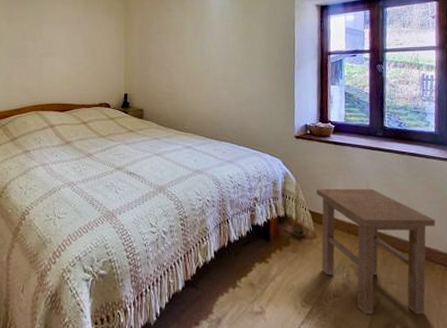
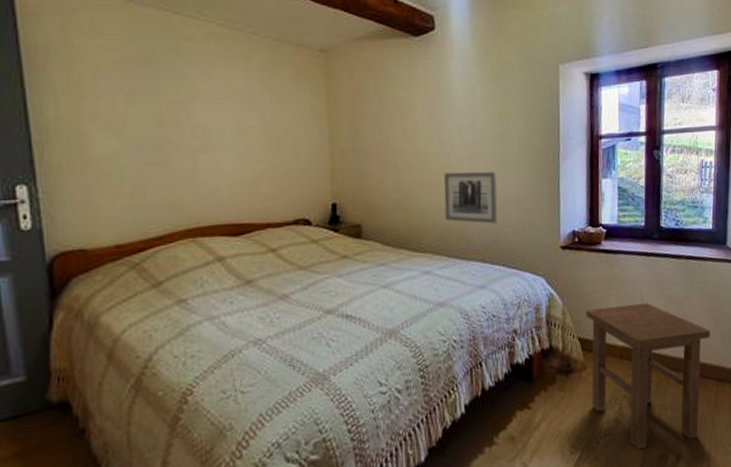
wall art: none [203,76,244,115] -> present [444,171,498,224]

